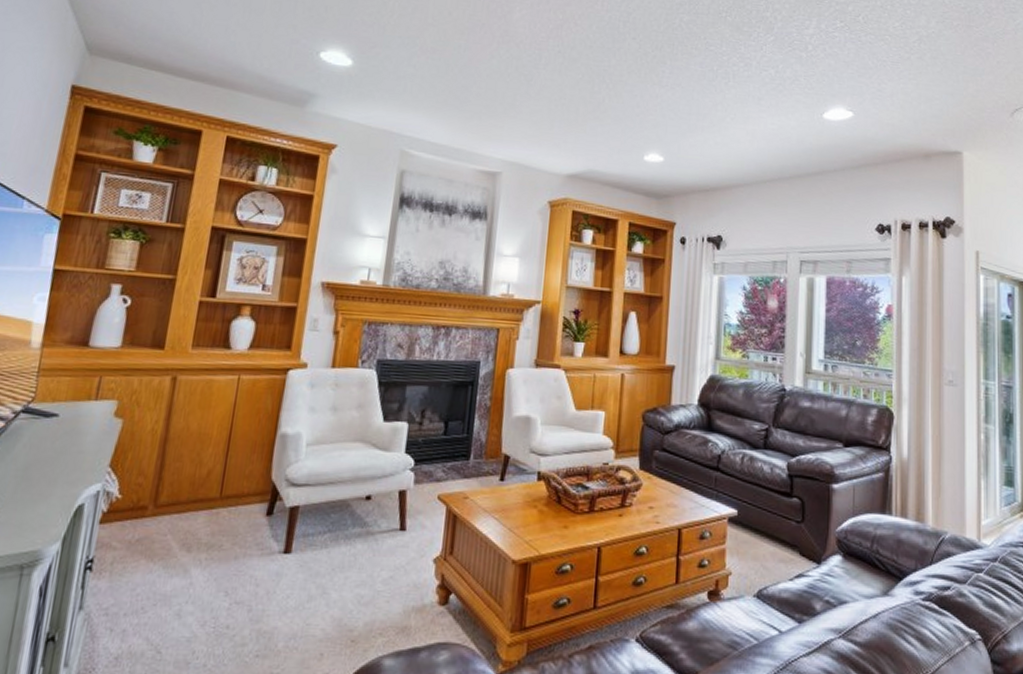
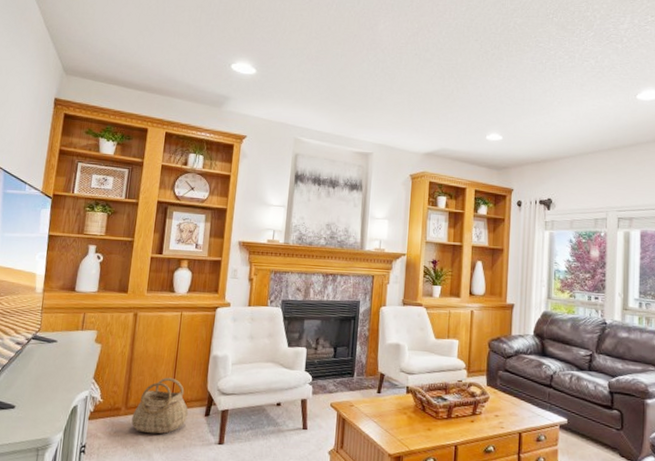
basket: none [161,463,244,542] -> present [131,377,189,434]

